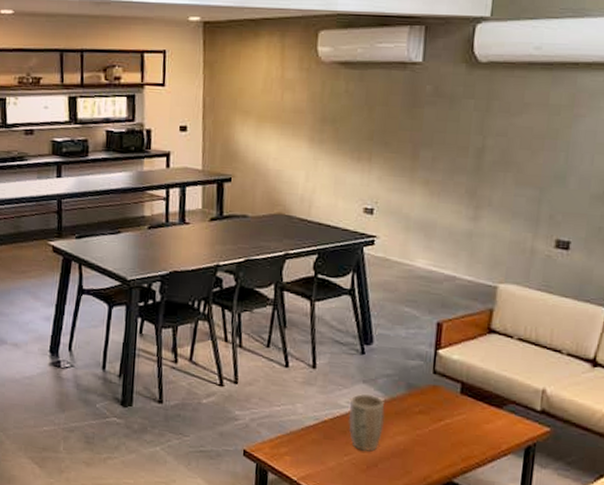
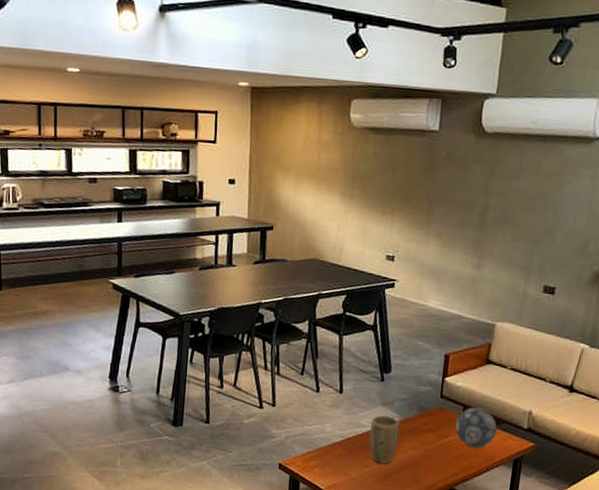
decorative ball: none [452,385,504,434] -> present [455,407,498,449]

